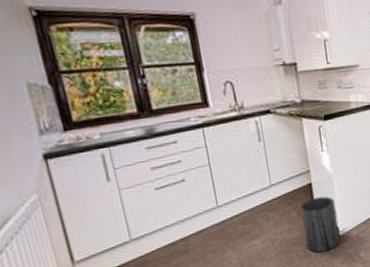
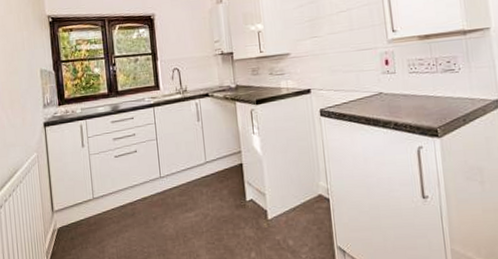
trash can: present [300,196,340,253] -> none [231,178,268,234]

